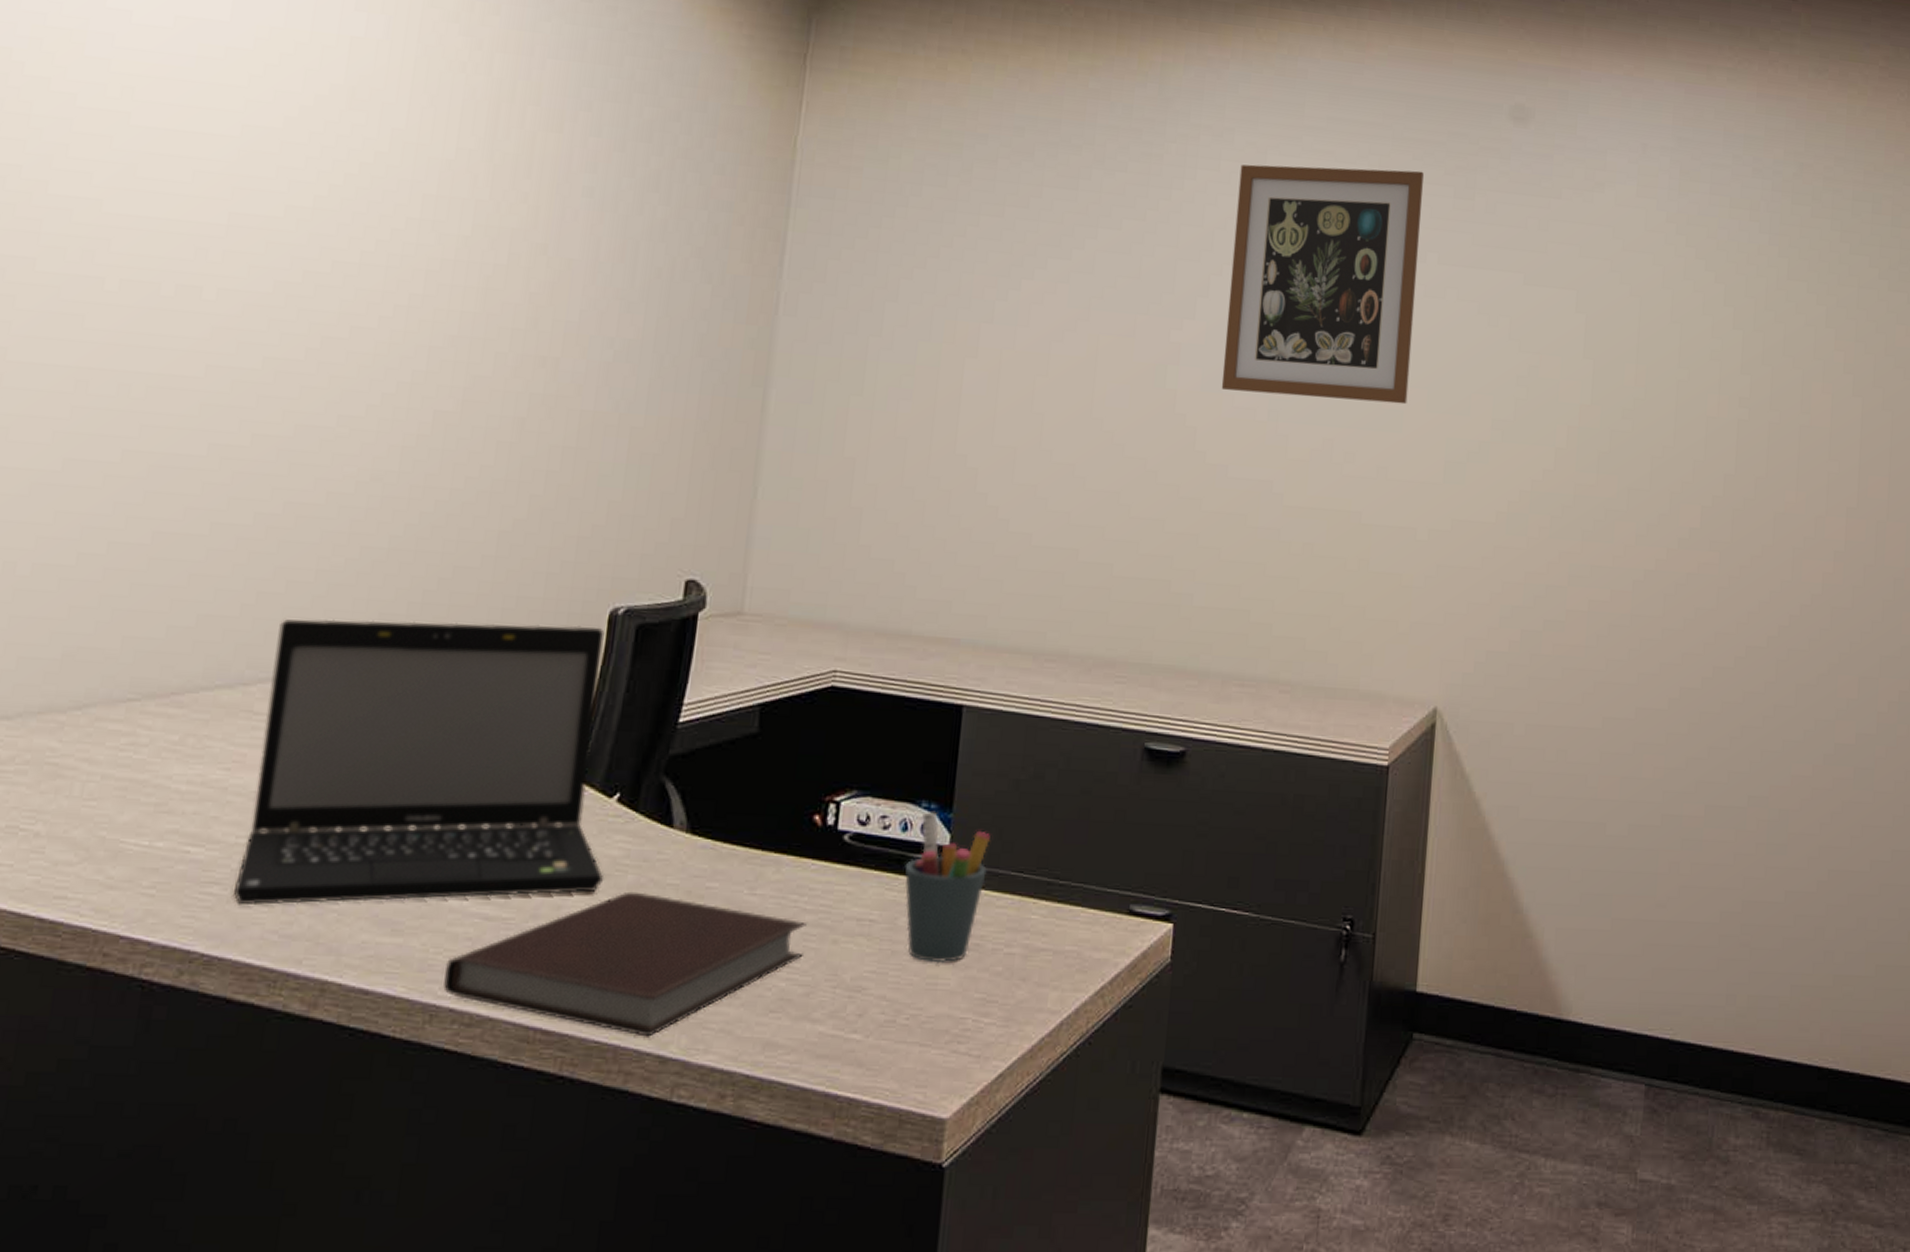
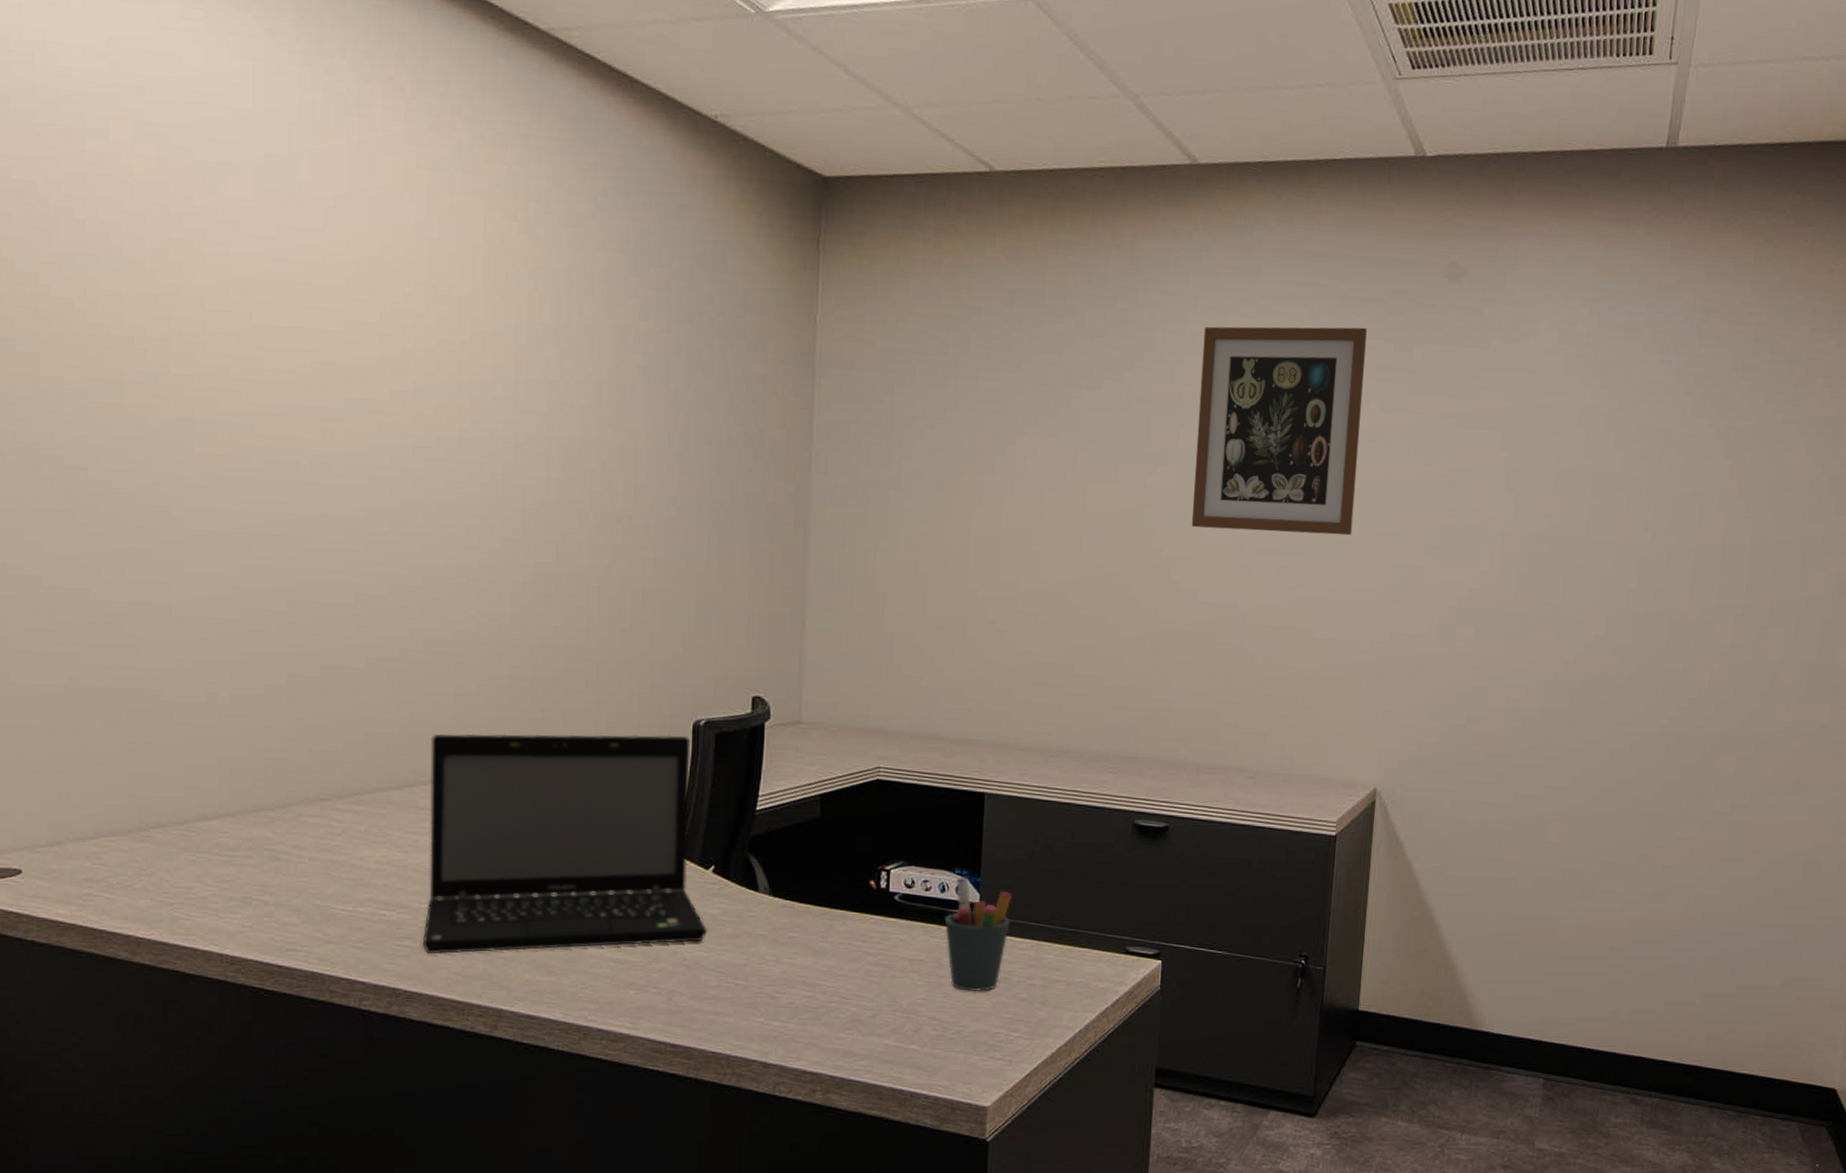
notebook: present [443,891,807,1037] -> none [592,940,869,1049]

